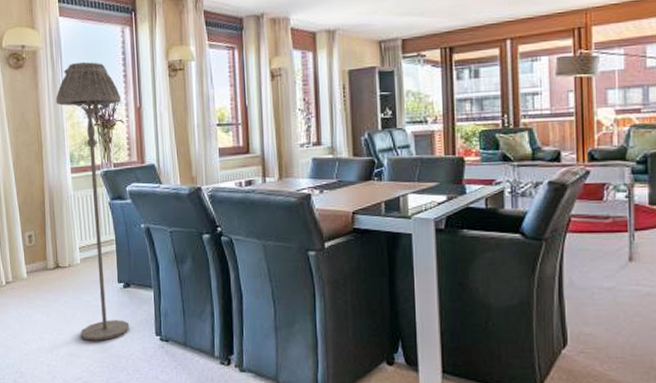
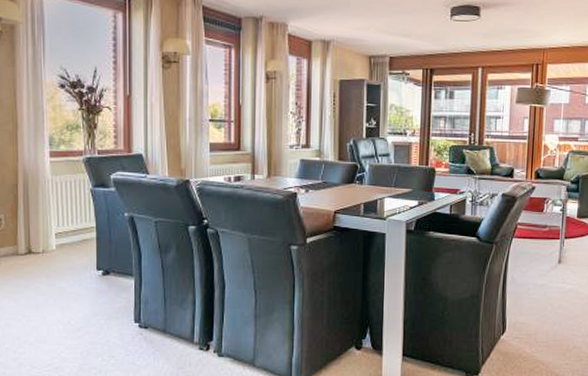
floor lamp: present [55,61,130,341] -> none [35,42,110,328]

